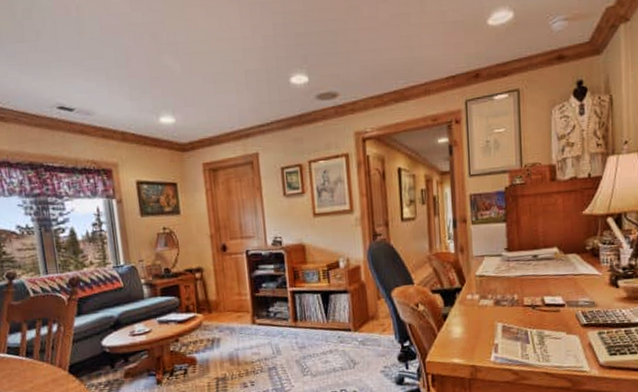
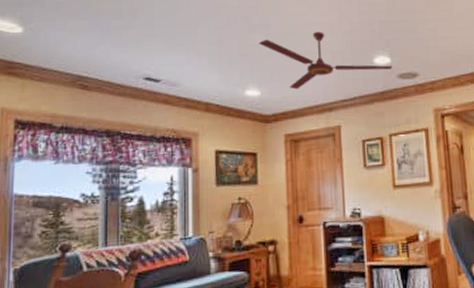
ceiling fan: none [168,49,311,115] -> present [258,32,393,90]

